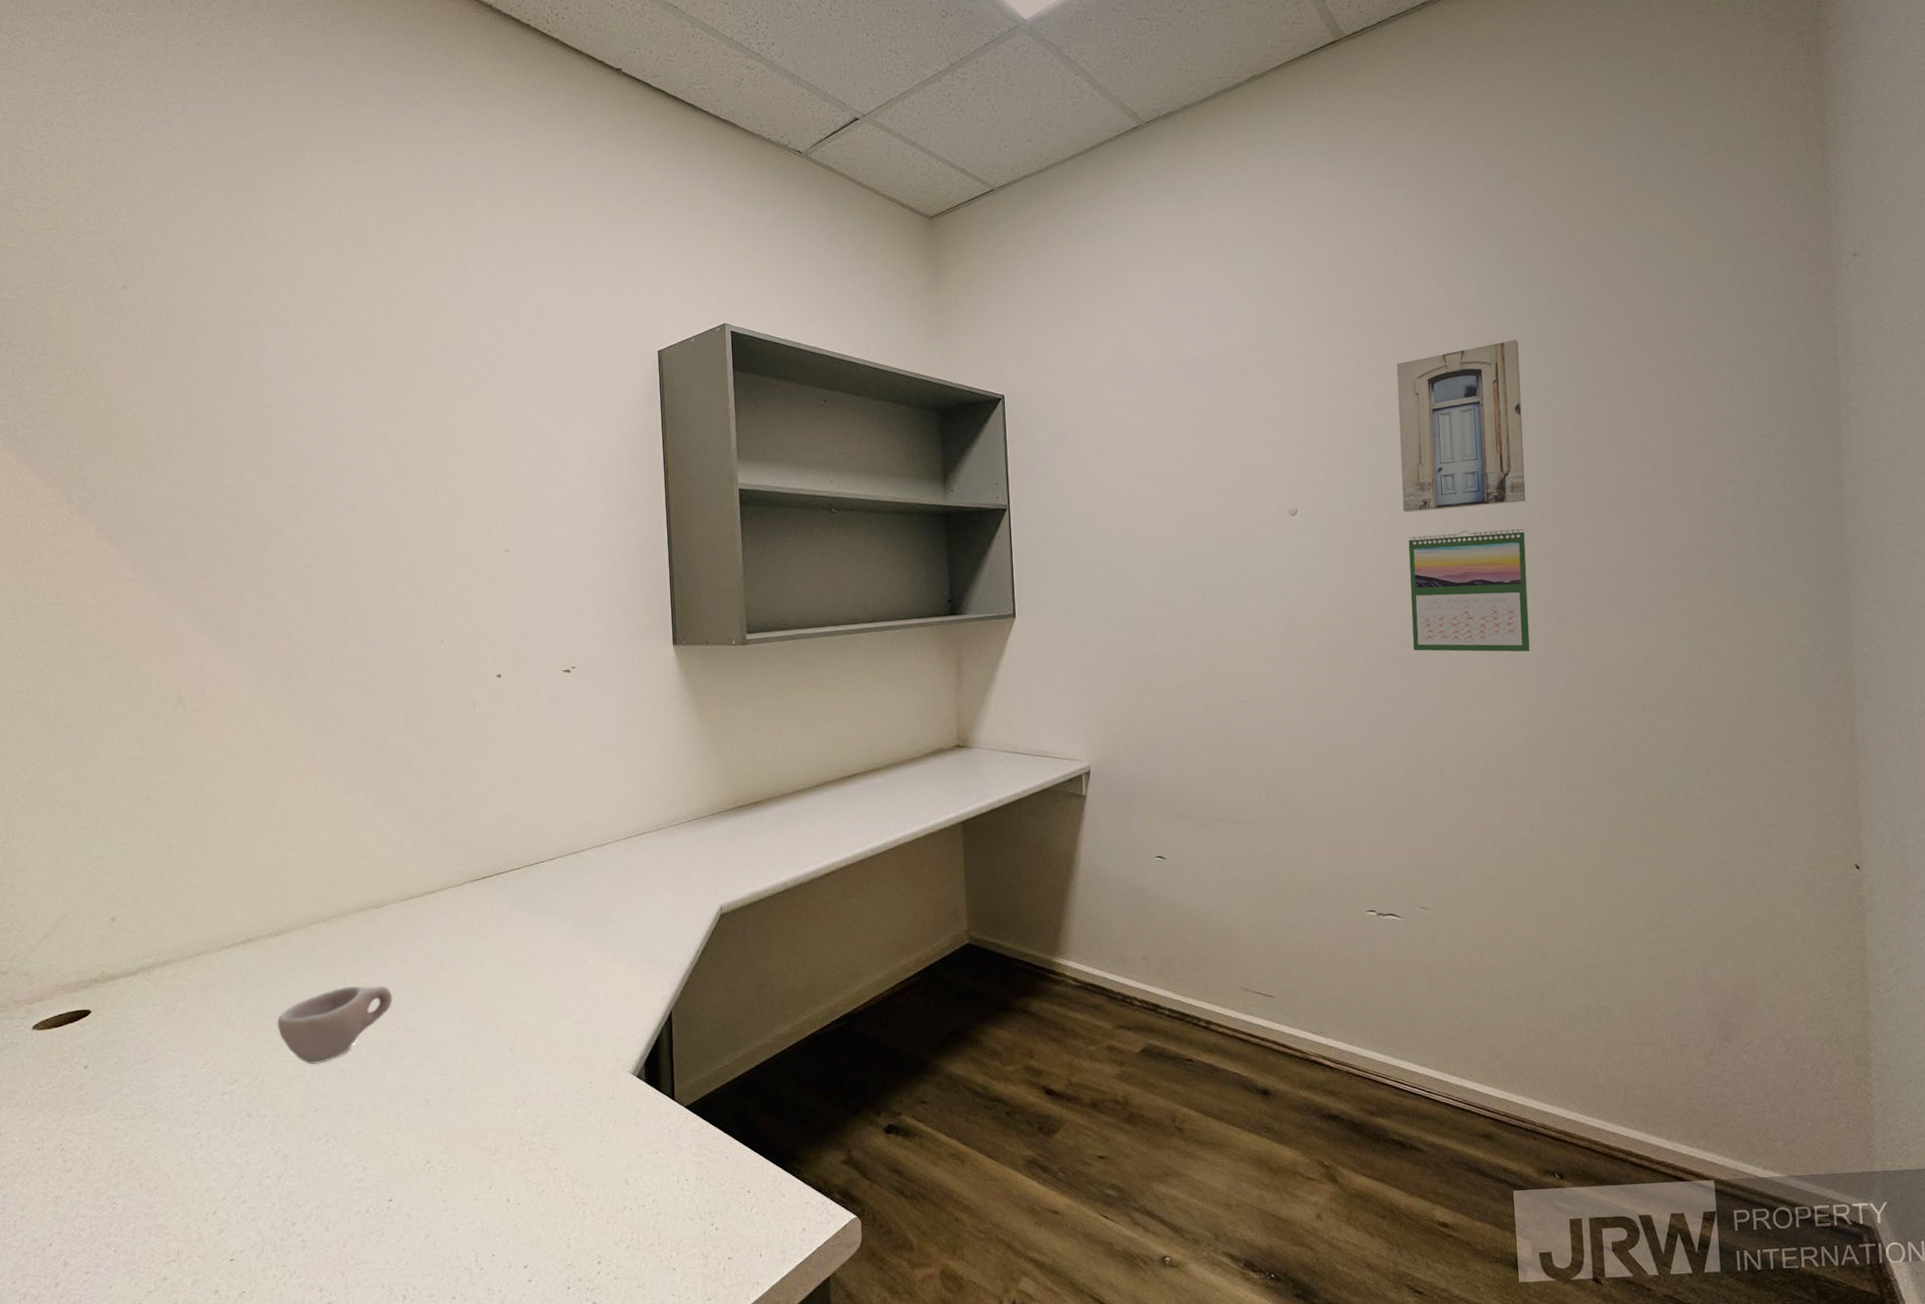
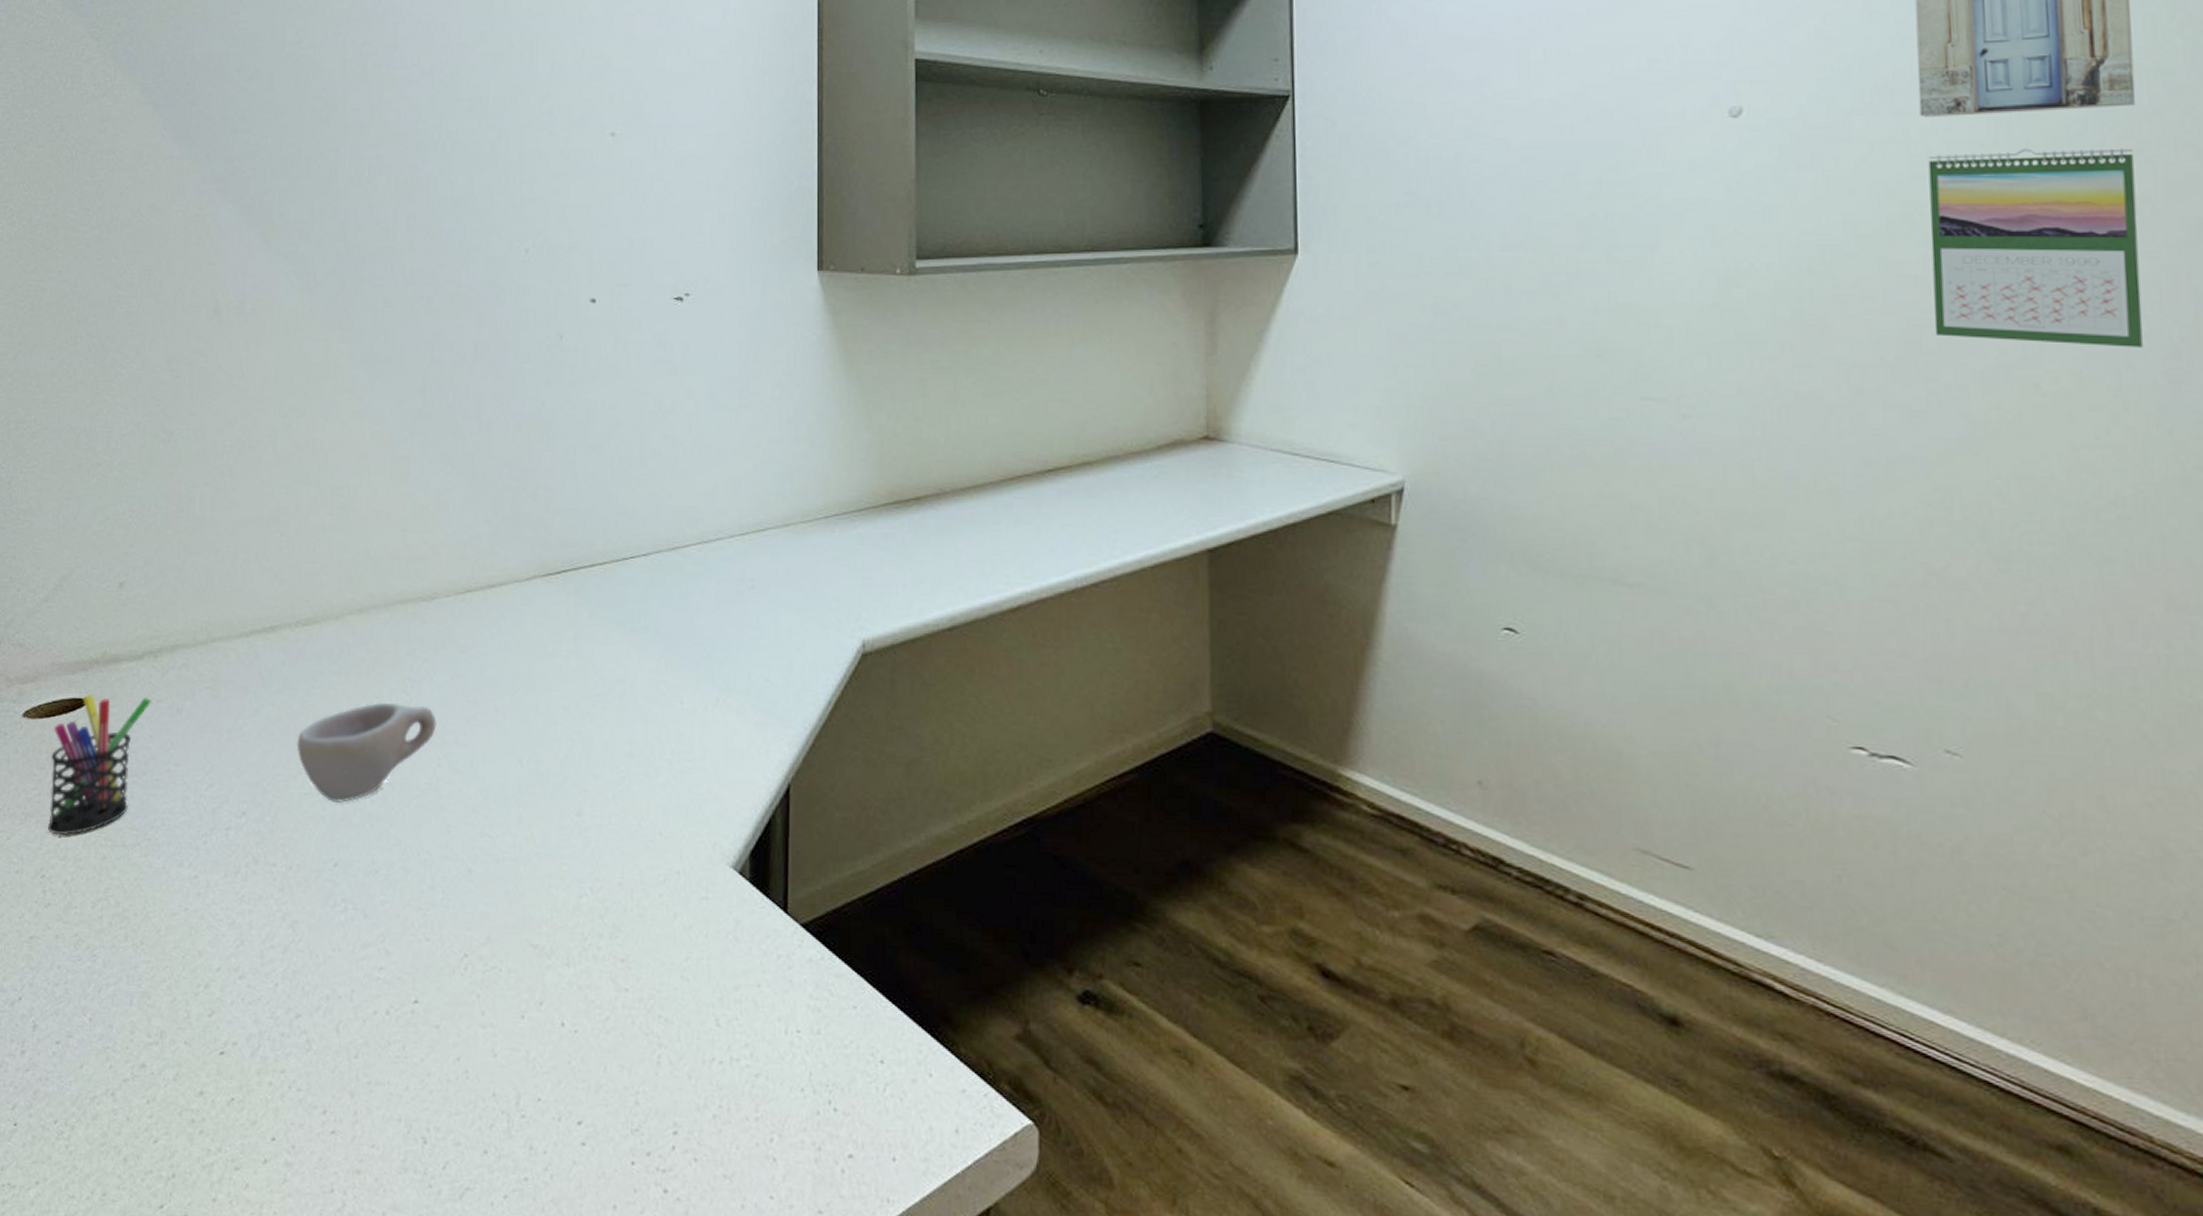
pen holder: none [62,1002,149,1116] -> present [47,693,152,835]

